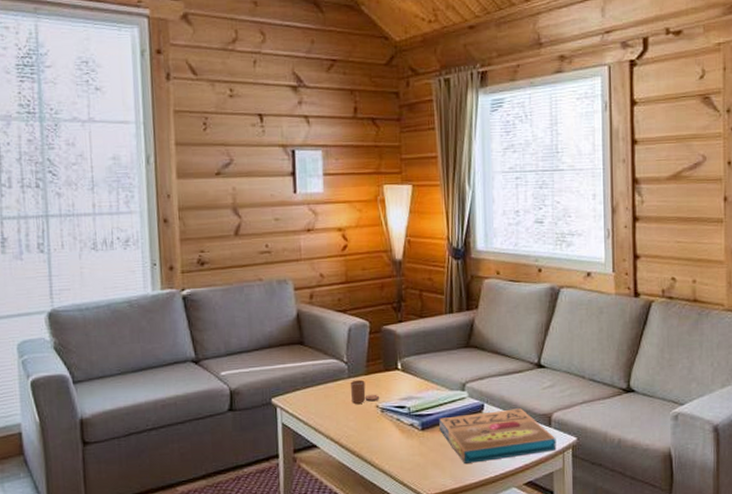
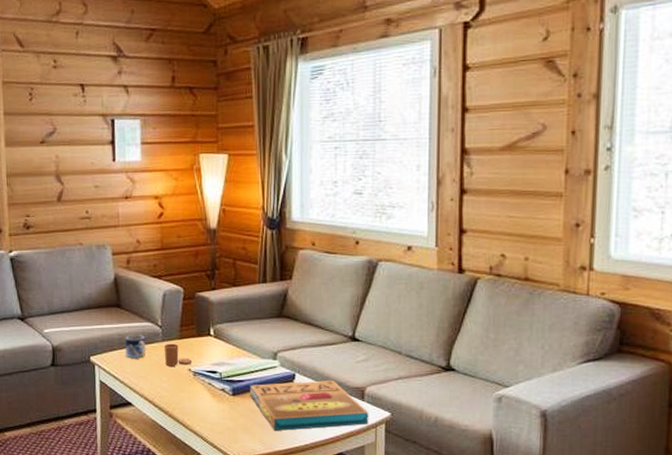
mug: none [309,372,332,399] -> present [125,335,146,359]

